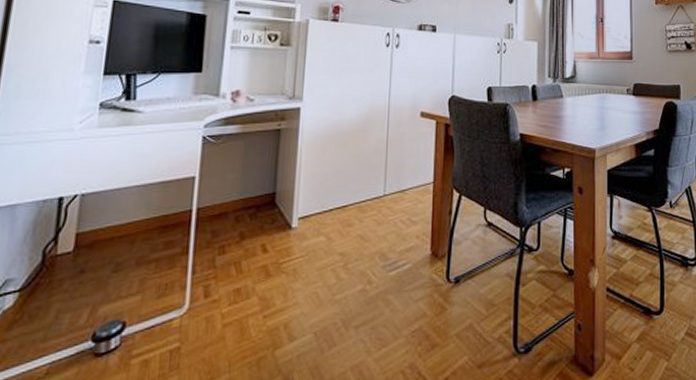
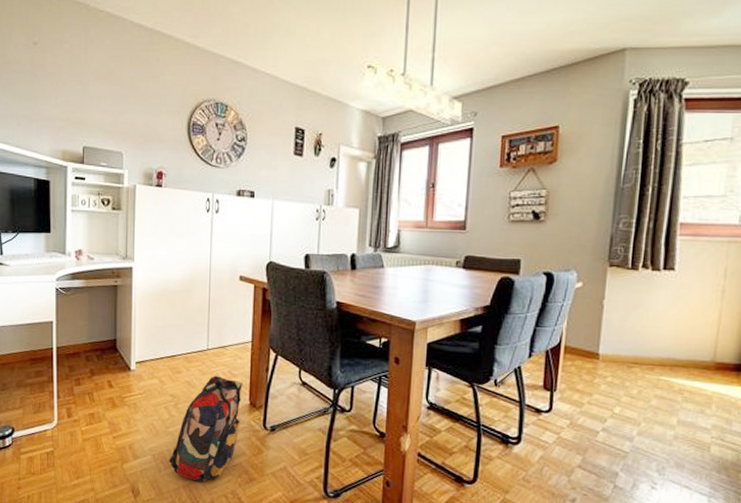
backpack: none [334,225,423,359] -> present [169,376,243,482]

